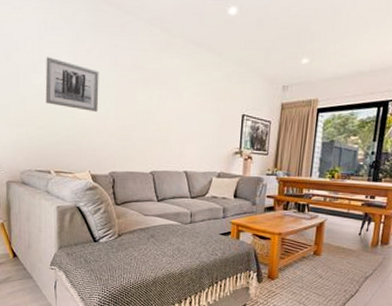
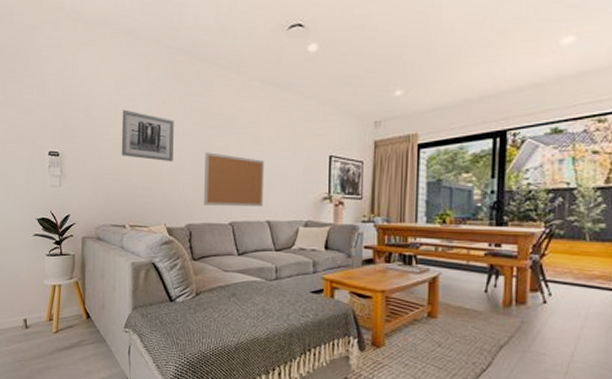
bulletin board: none [126,105,184,159] -> present [203,152,265,207]

